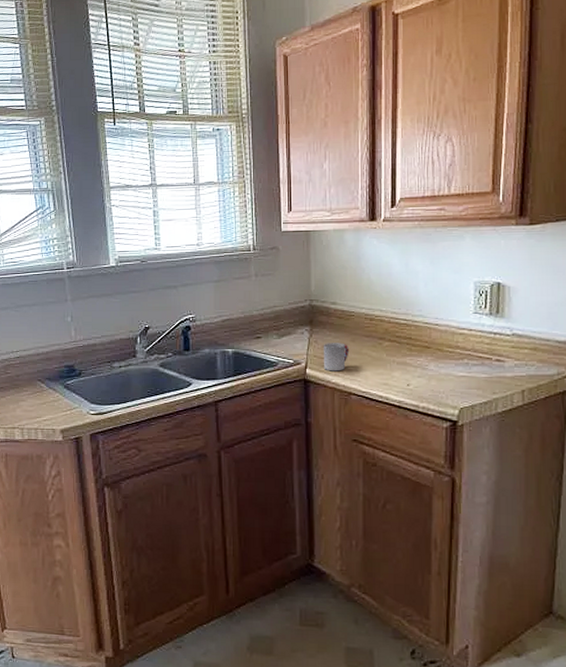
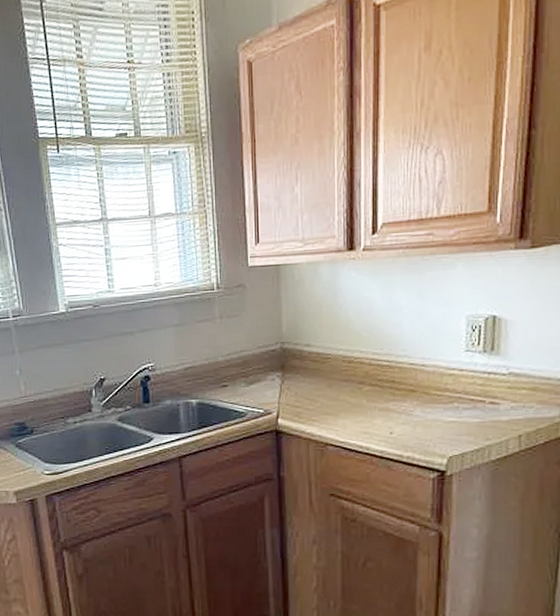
cup: present [323,343,350,371] -> none [296,389,326,421]

